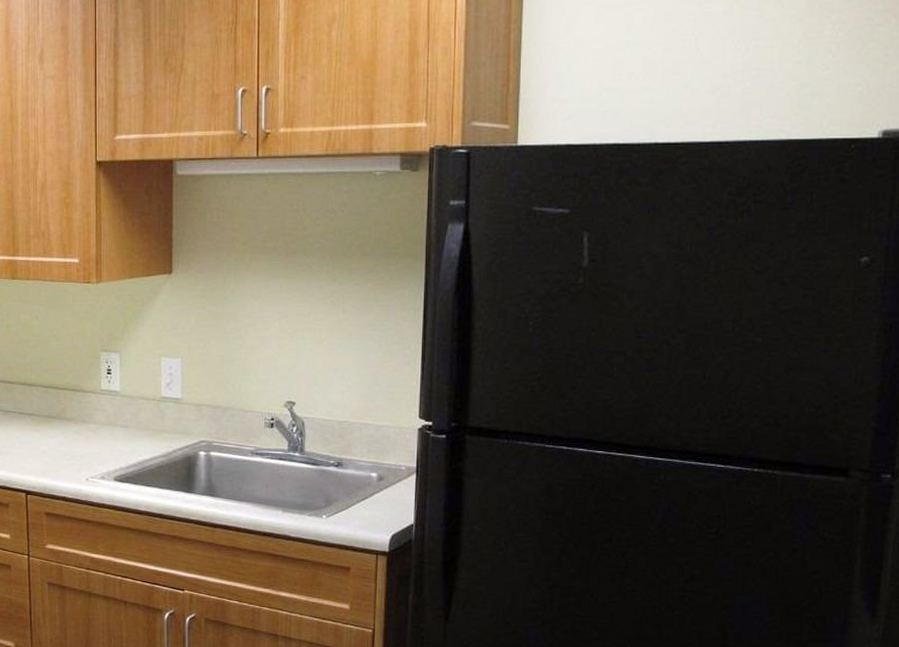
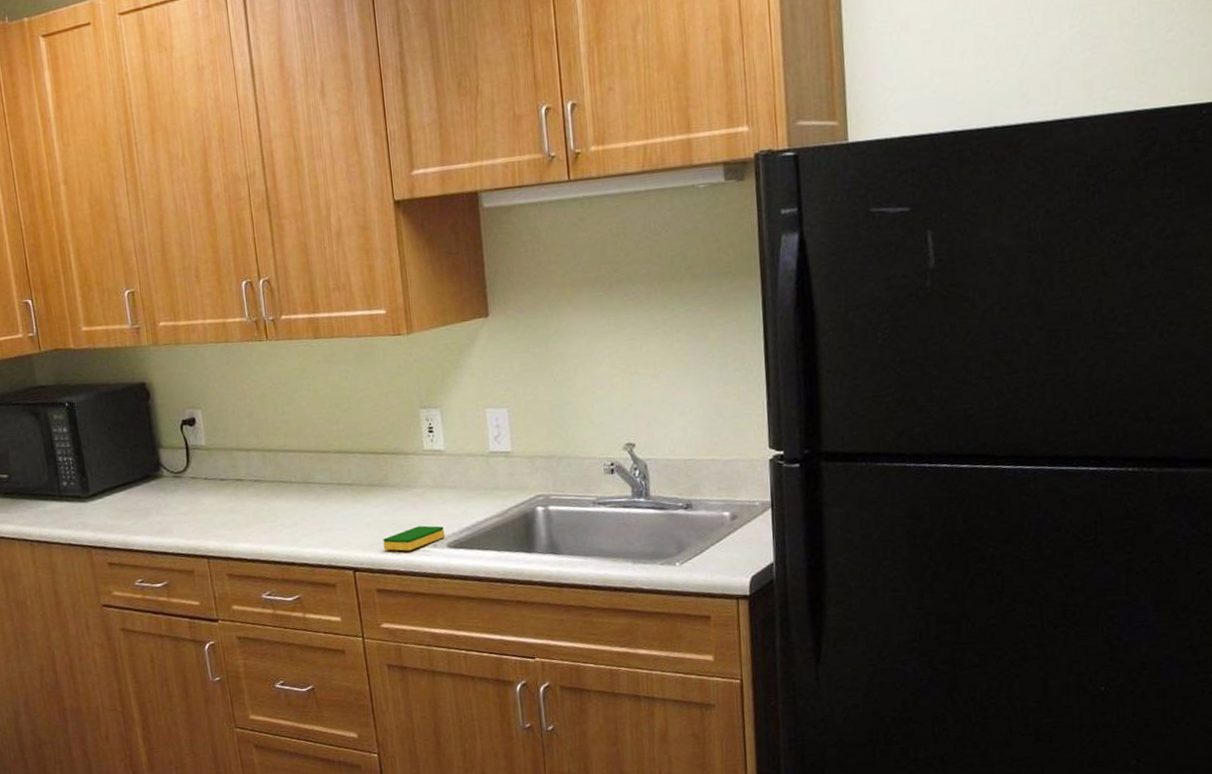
dish sponge: none [56,458,112,480] -> present [383,525,445,551]

